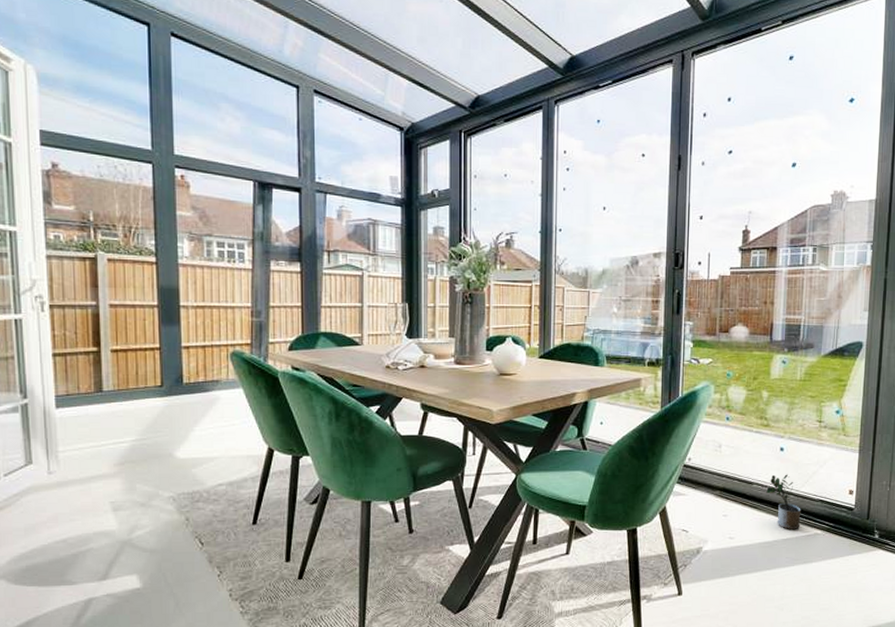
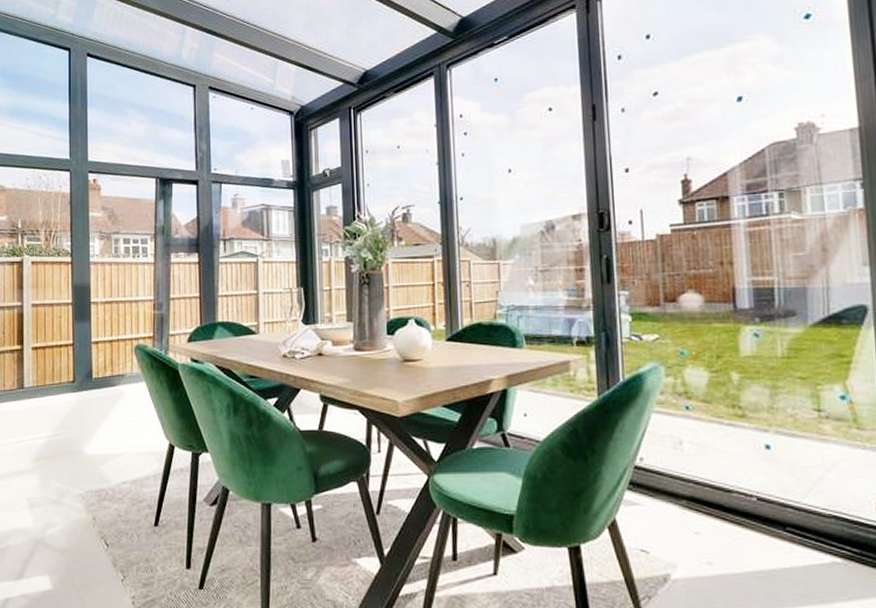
potted plant: present [766,474,801,529] -> none [752,480,809,555]

